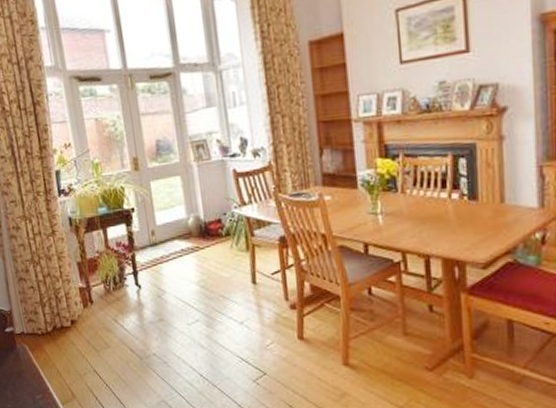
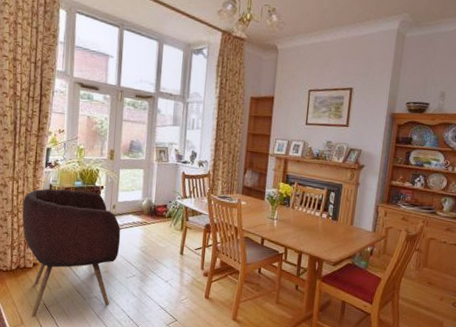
armchair: none [41,218,173,388] -> present [22,188,121,317]

